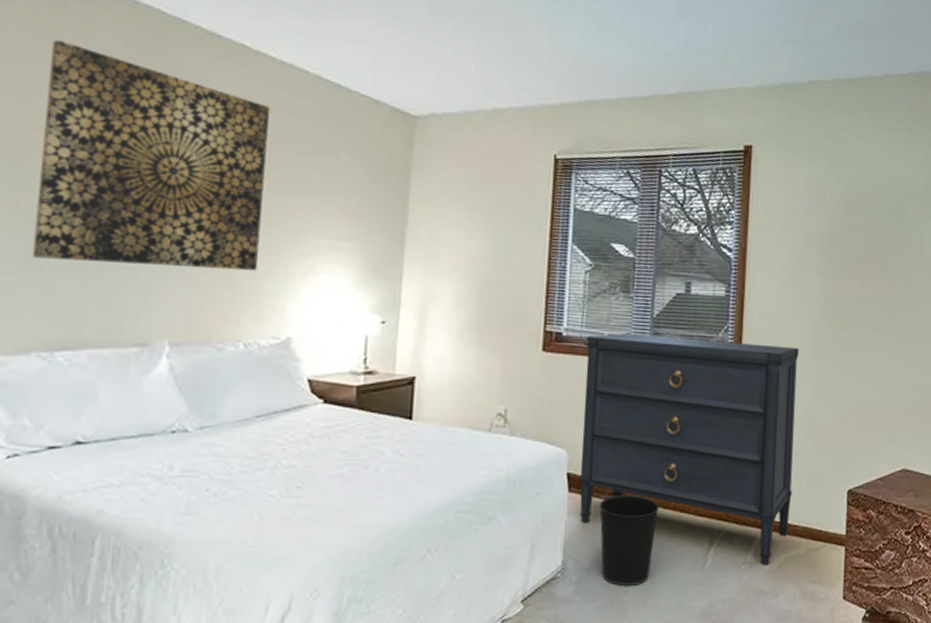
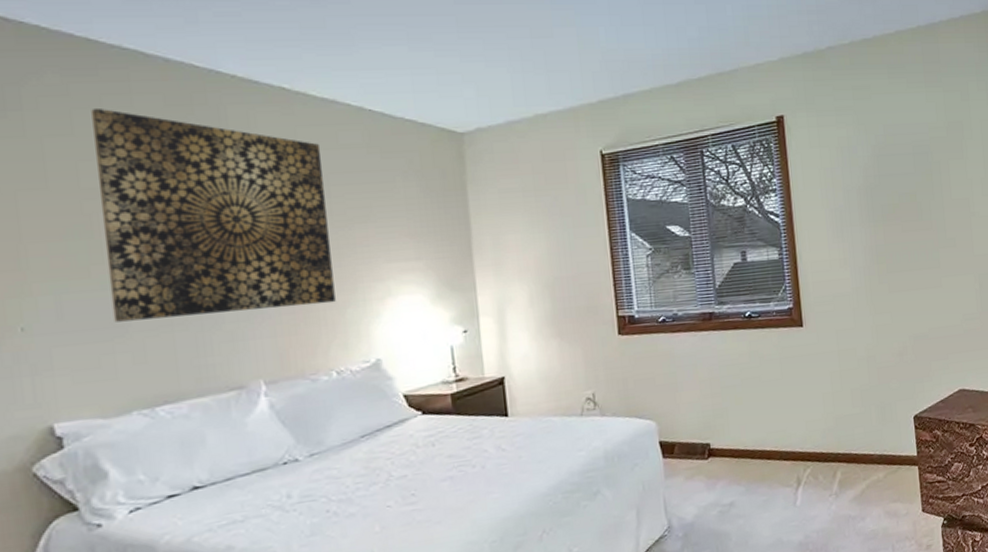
dresser: present [578,333,799,565] -> none [657,295,866,494]
wastebasket: present [598,495,660,587] -> none [692,451,748,534]

